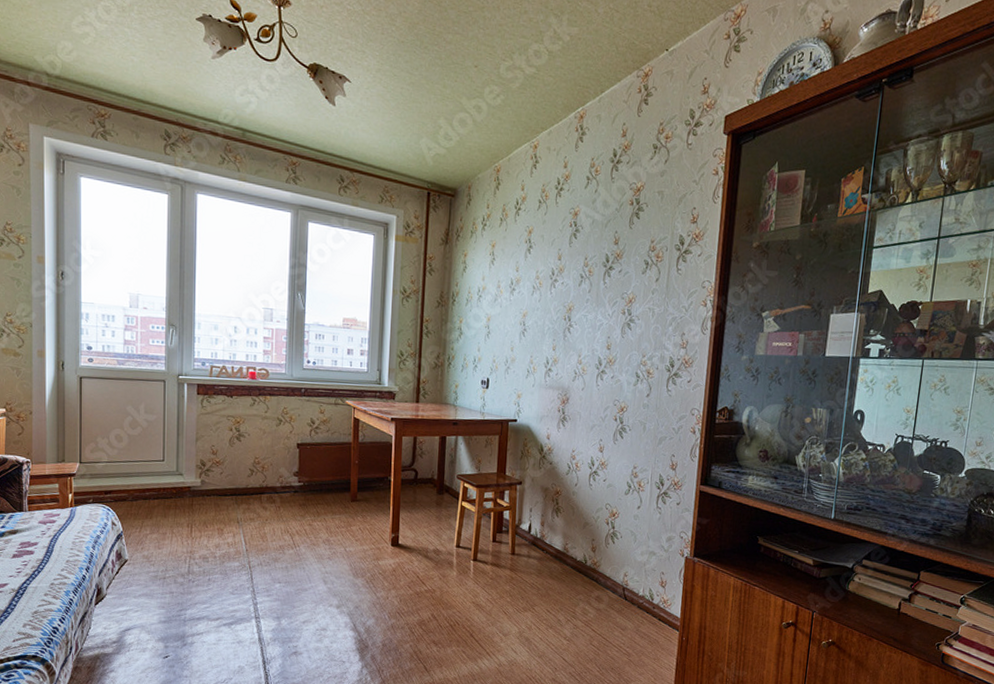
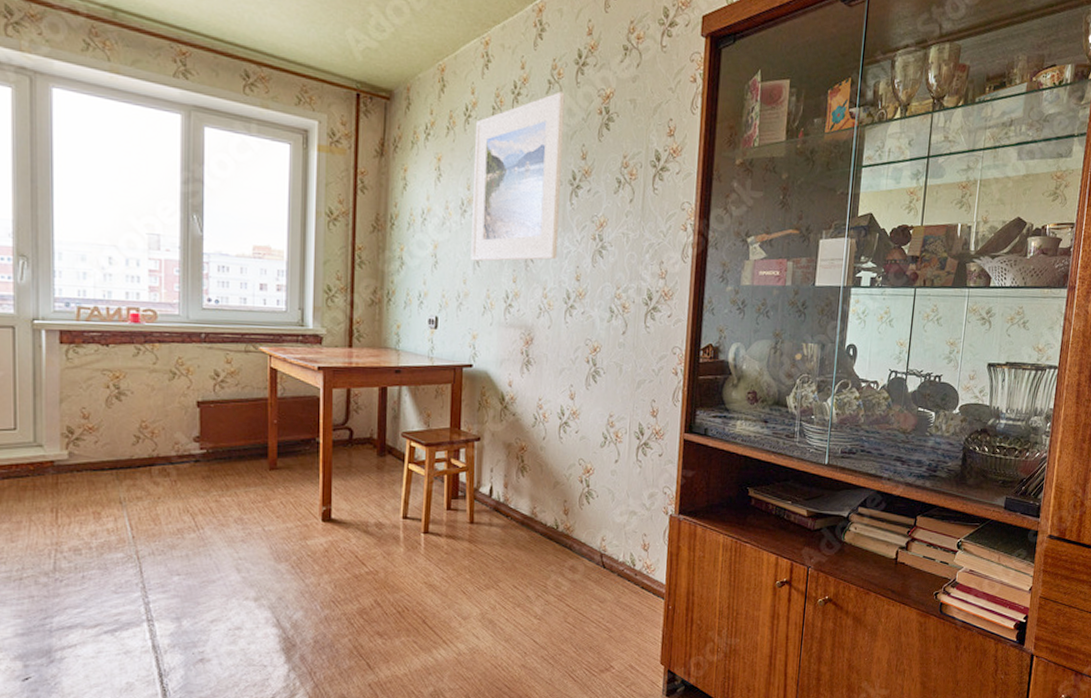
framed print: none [517,186,601,332] -> present [471,91,565,262]

